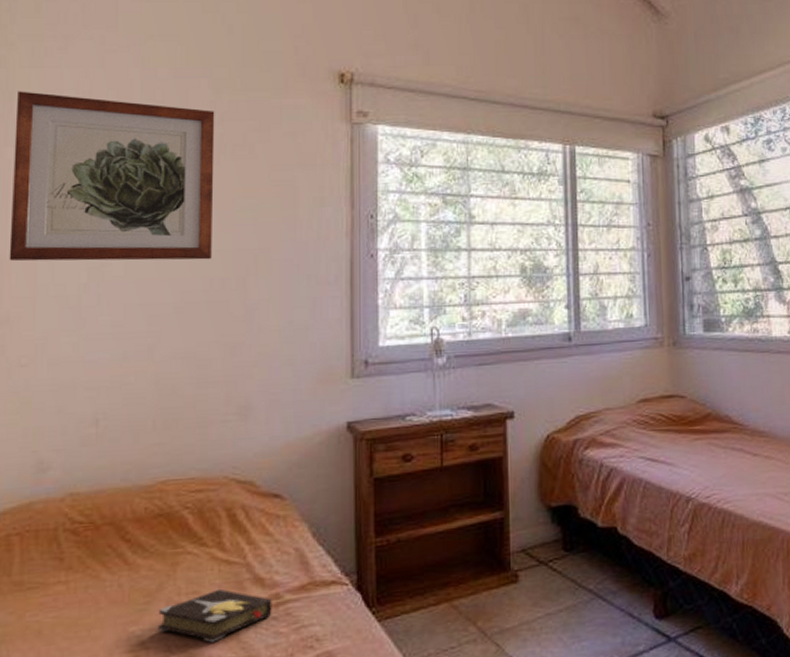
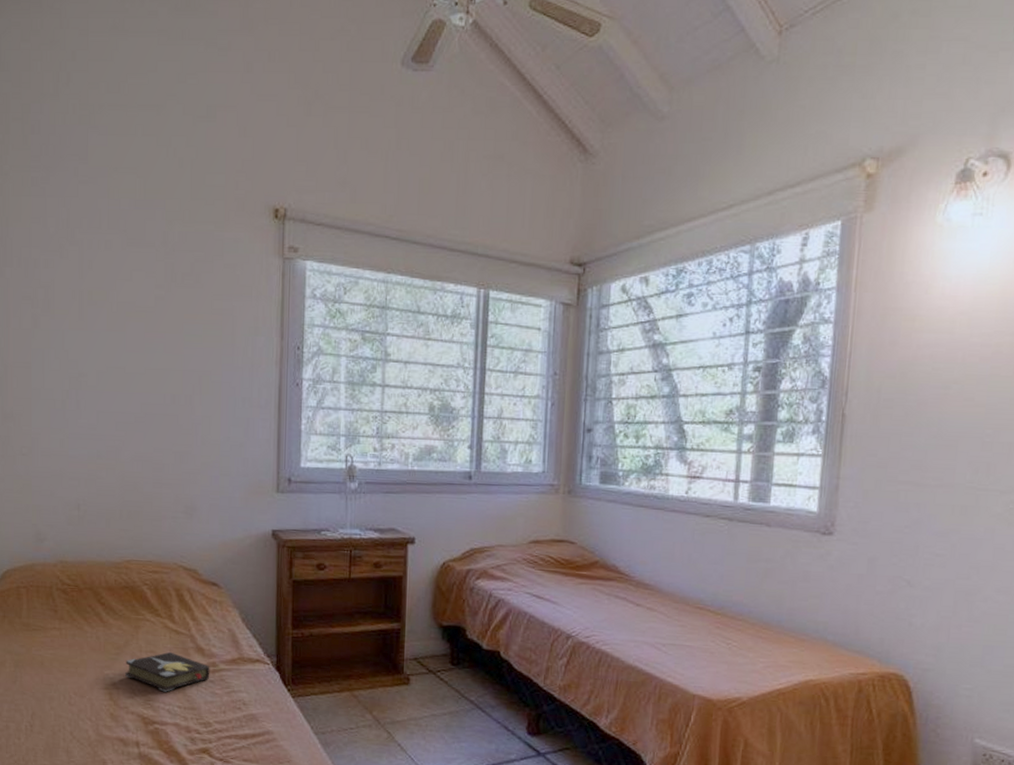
wall art: present [9,91,215,261] -> none [10,217,168,377]

